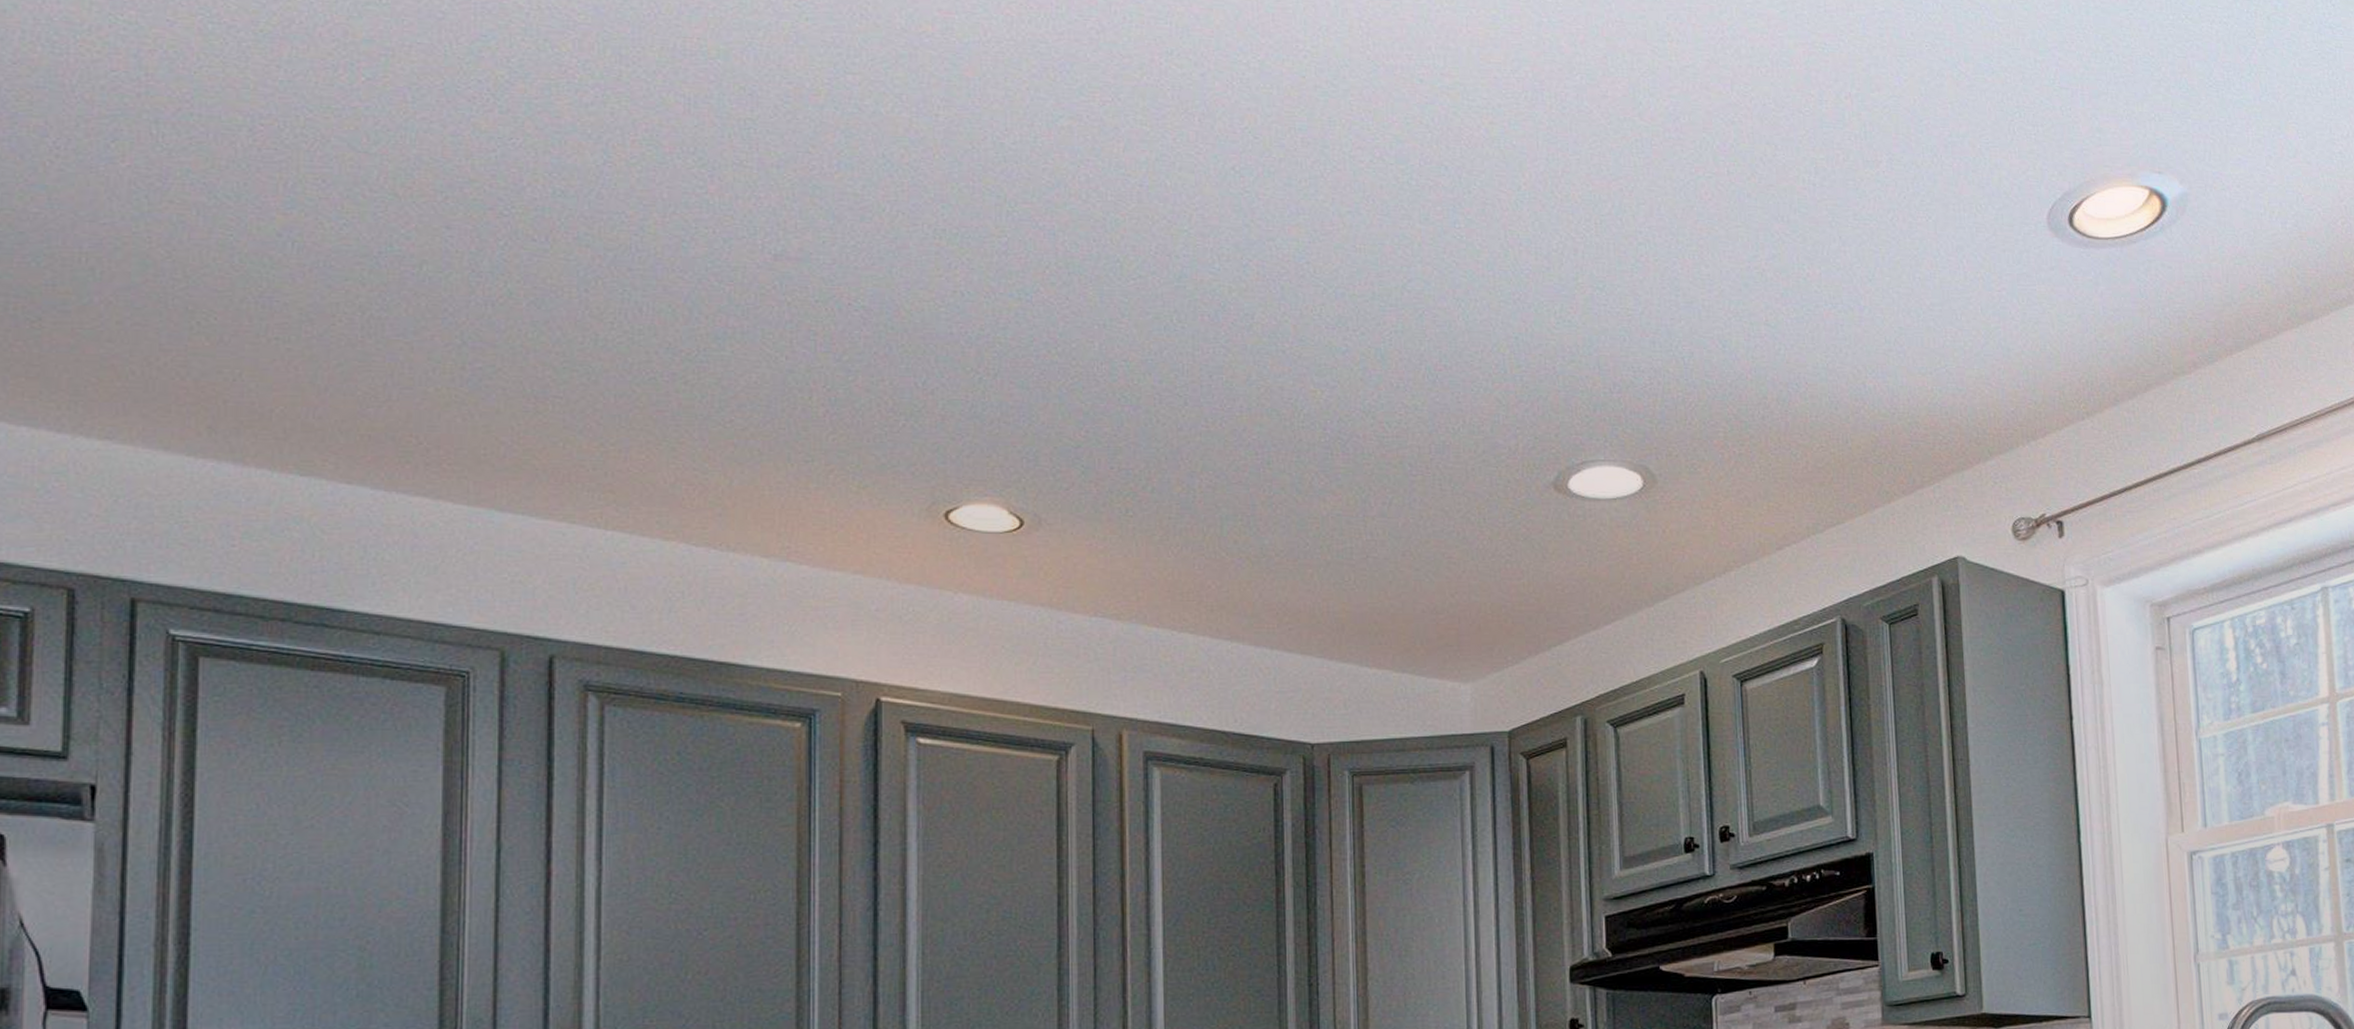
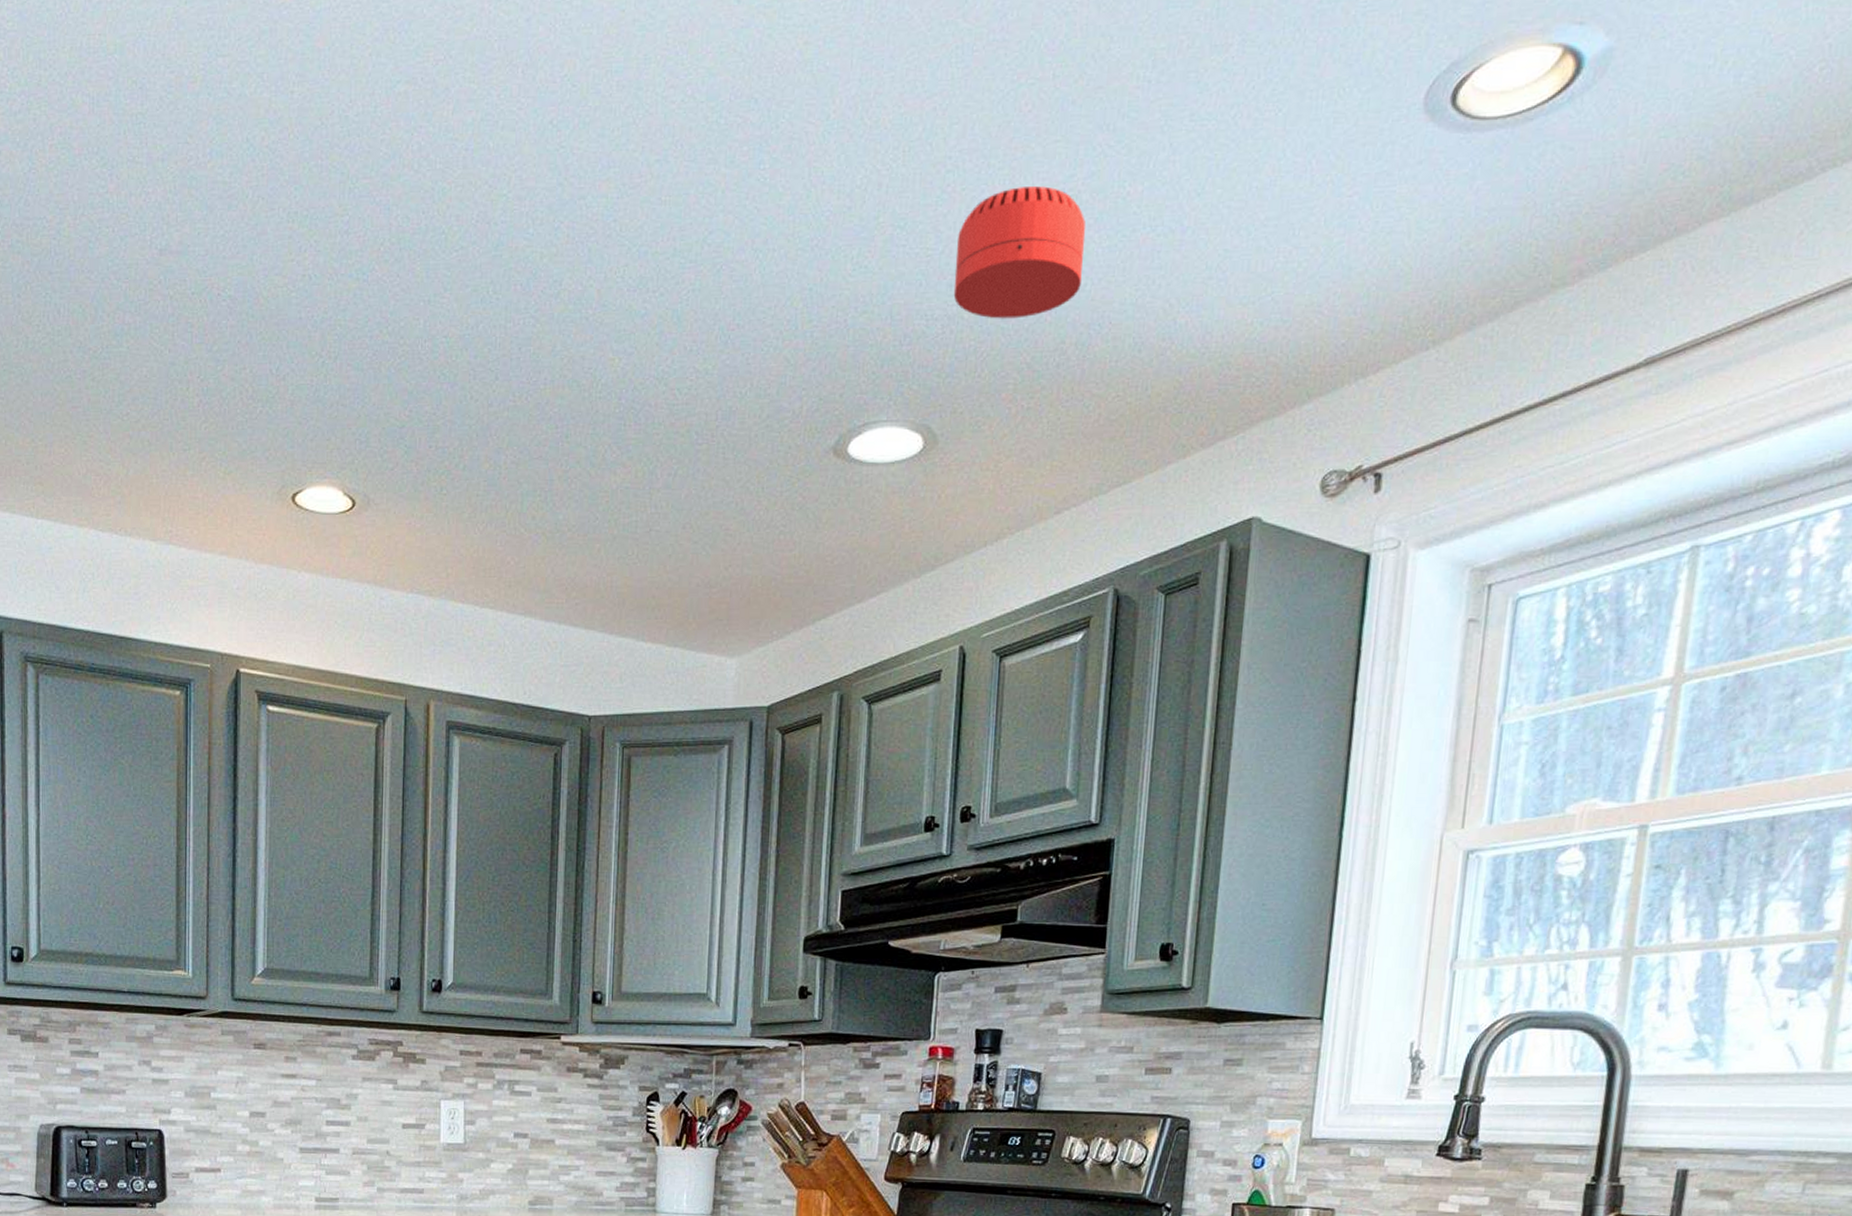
smoke detector: none [1655,262,1775,375] -> present [953,186,1086,319]

